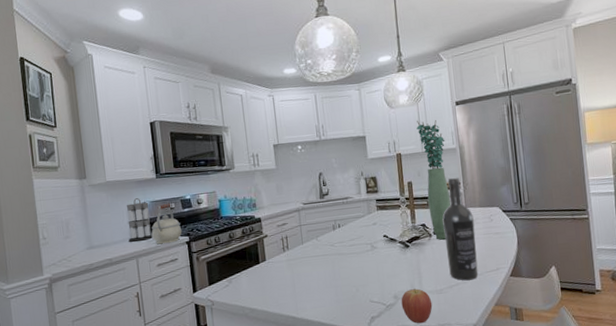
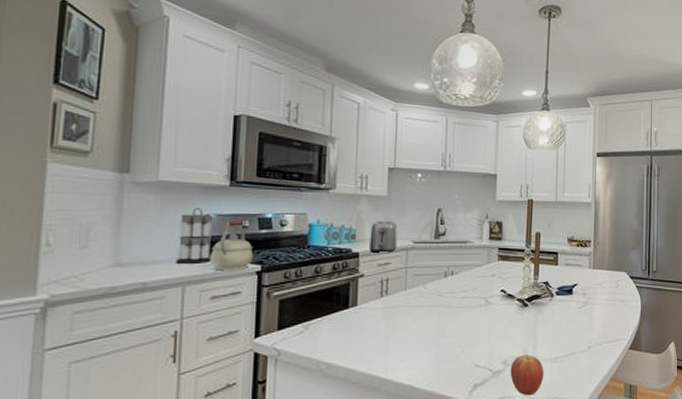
toaster: none [266,188,290,217] -> present [369,221,398,253]
vase: present [416,120,451,240] -> none [553,166,582,302]
wine bottle: present [442,177,479,281] -> none [567,234,600,350]

